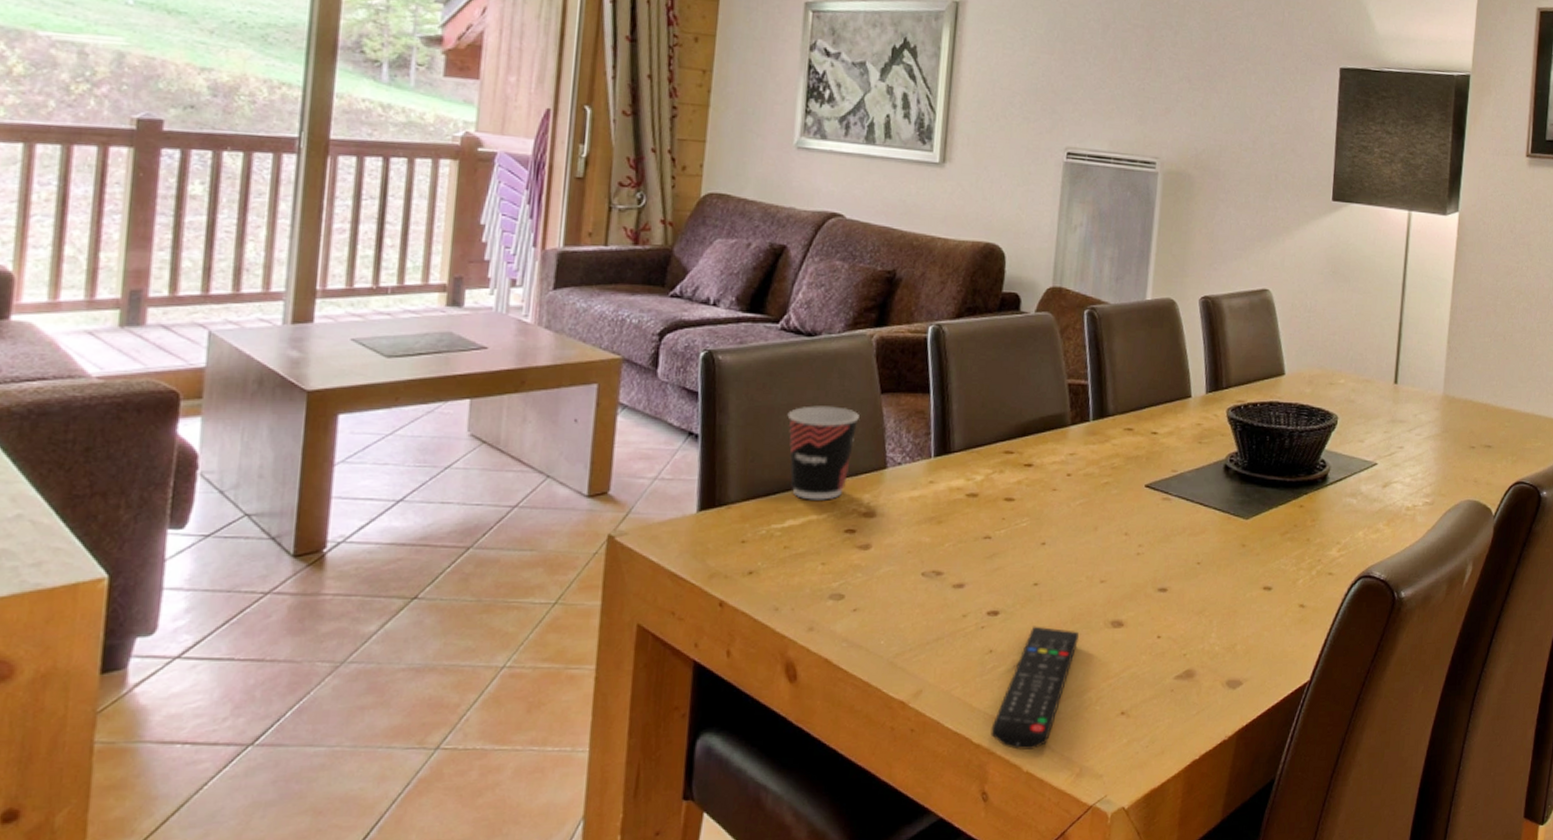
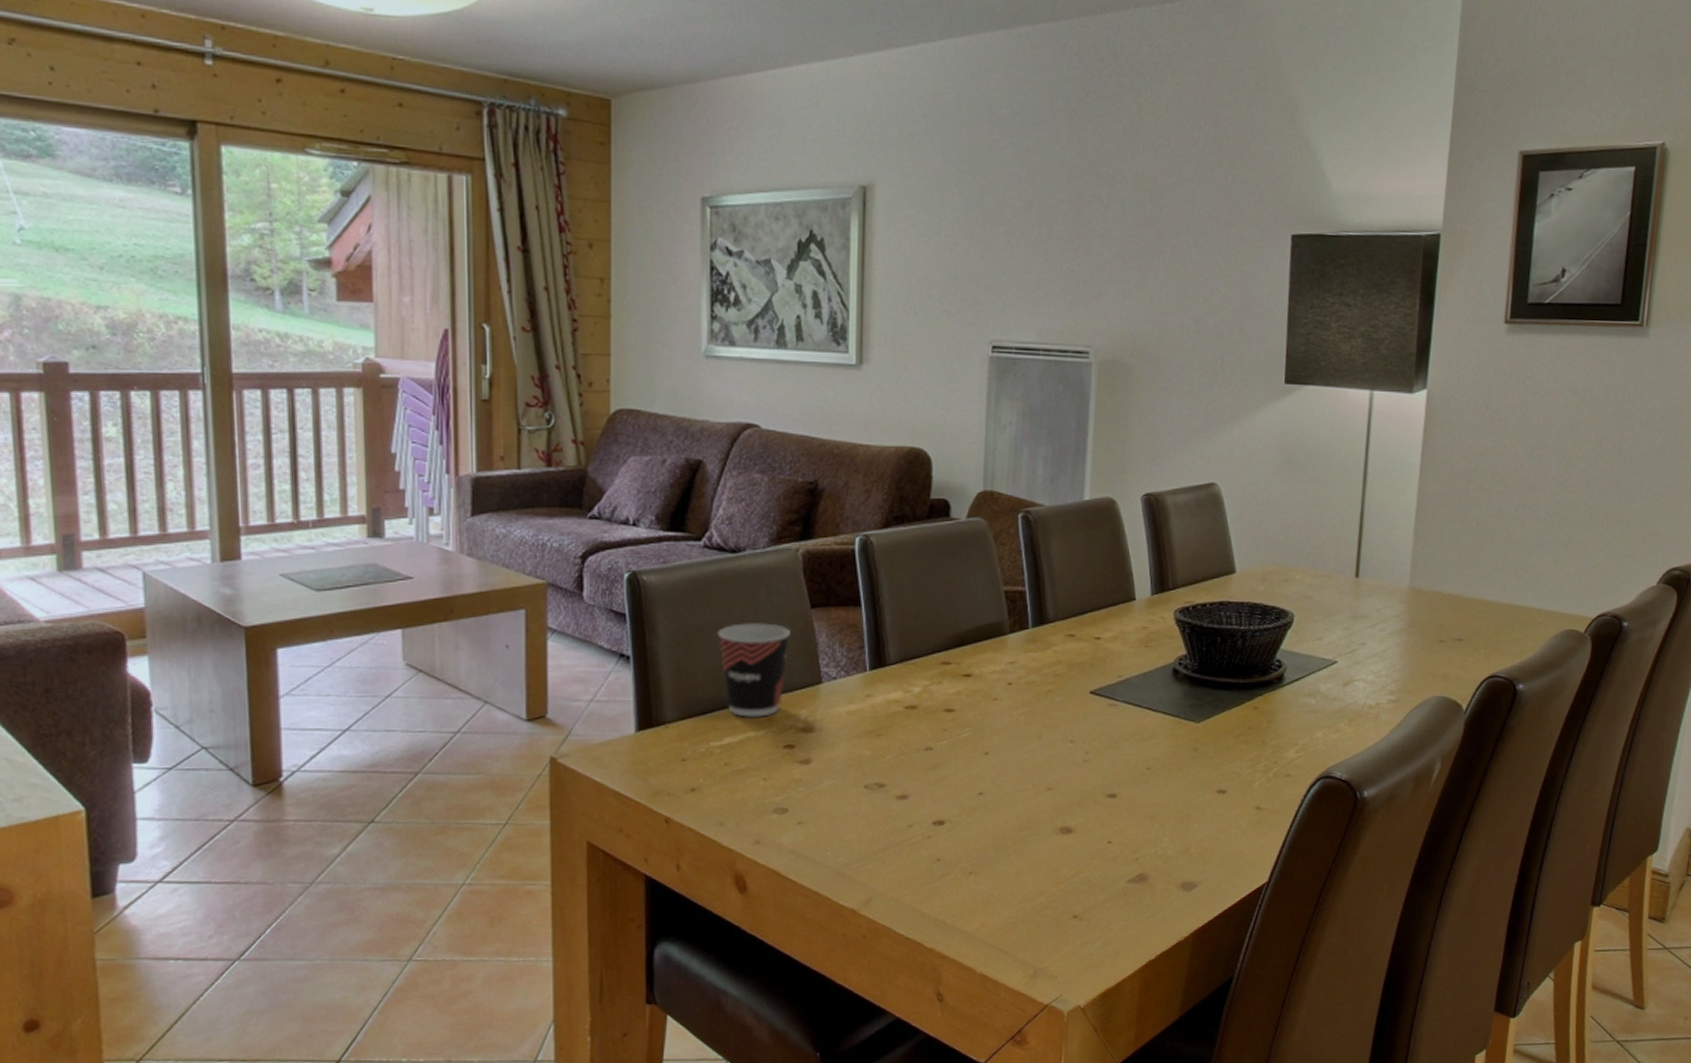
remote control: present [991,626,1079,751] -> none [943,834,1028,954]

